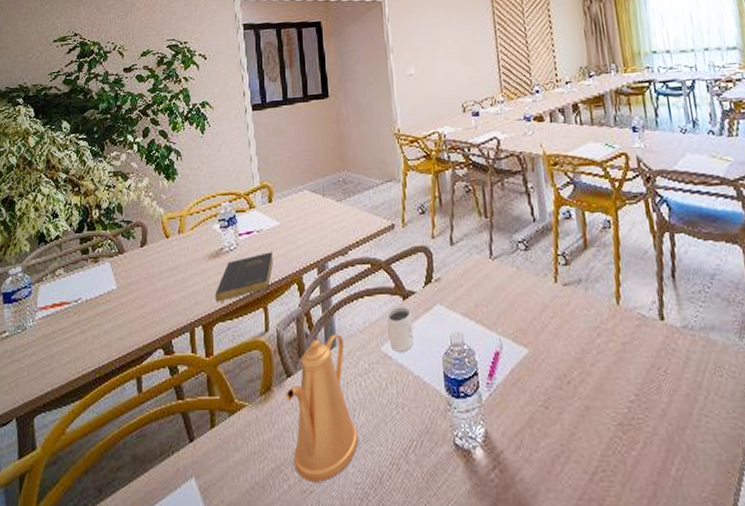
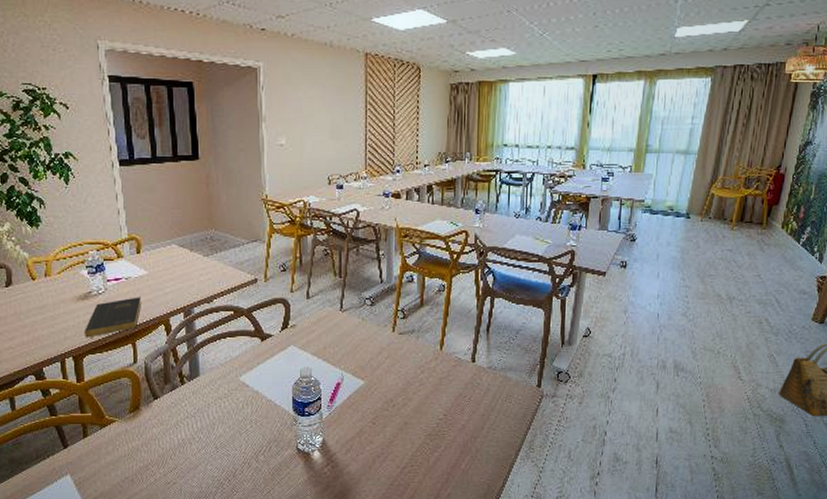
coffee pot: present [286,333,358,482] -> none [153,366,216,476]
mug: present [387,305,415,352] -> none [246,345,269,381]

